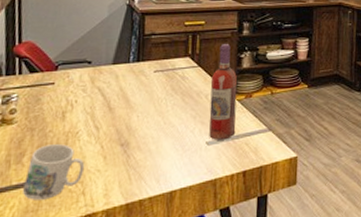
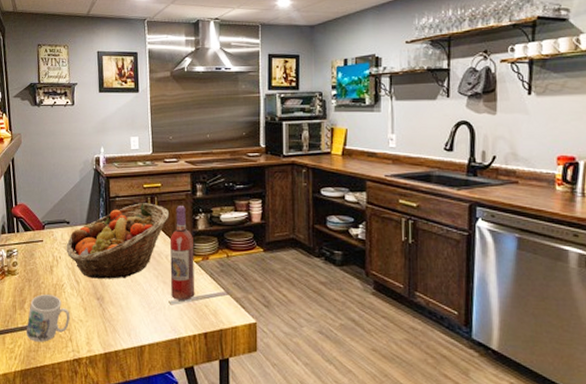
fruit basket: none [84,41,213,123] -> present [66,203,170,279]

